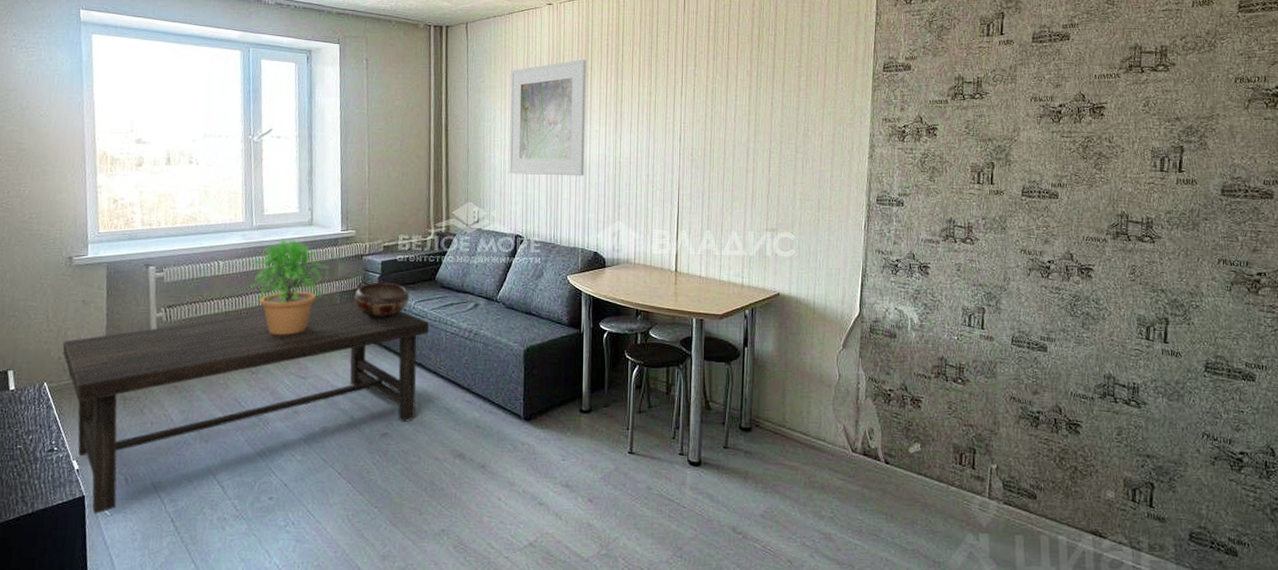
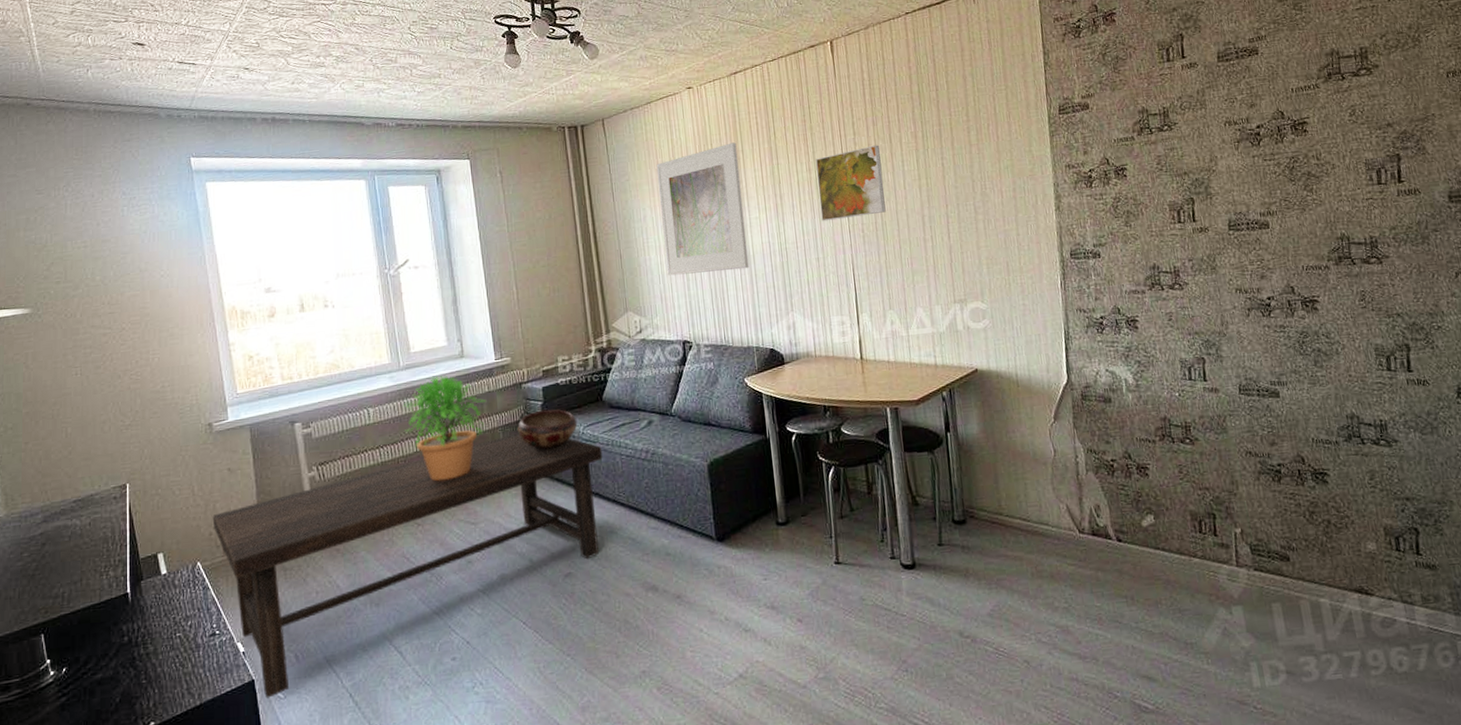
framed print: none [656,78,716,142] -> present [816,145,886,222]

